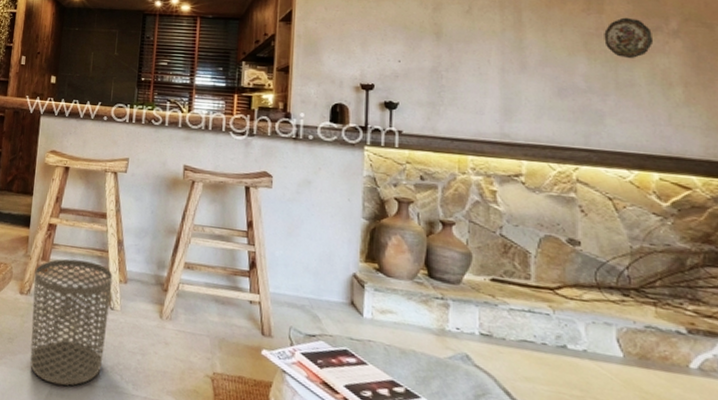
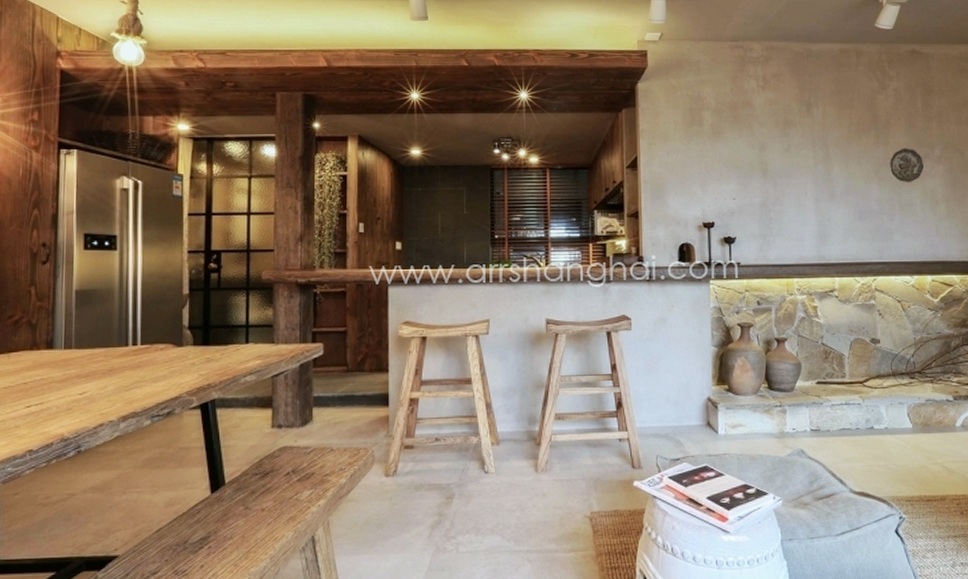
waste bin: present [30,258,113,386] -> none [399,430,484,560]

